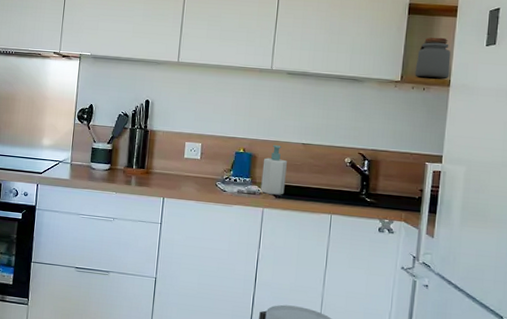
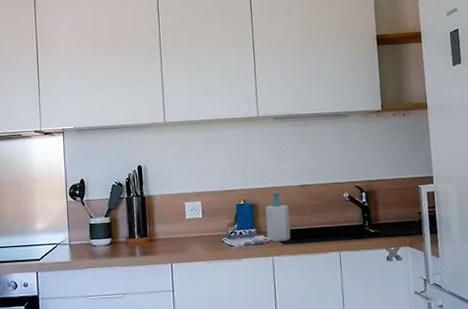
jar: present [415,37,451,80] -> none [392,63,425,105]

